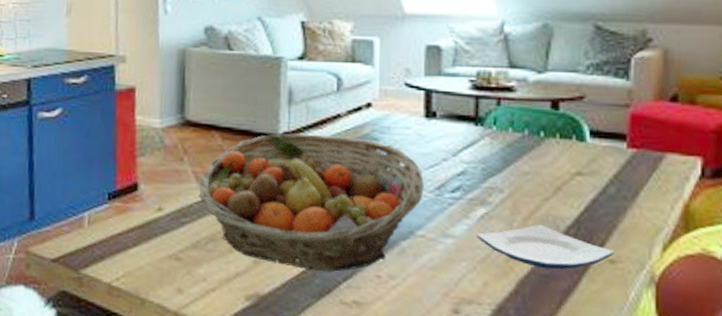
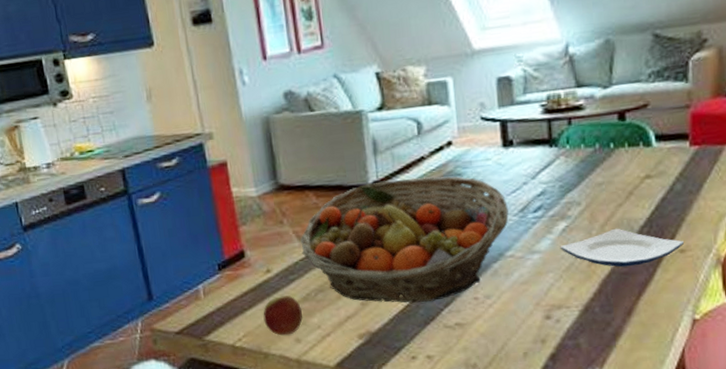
apple: none [146,239,188,283] -> present [263,295,303,336]

